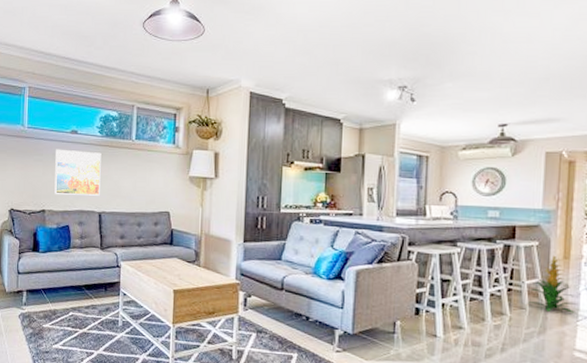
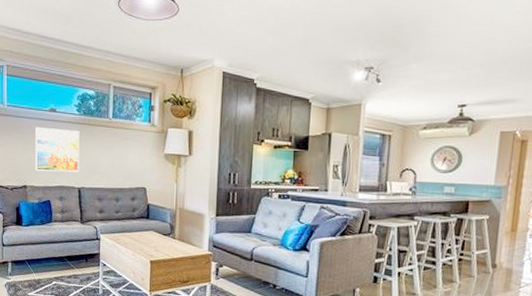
indoor plant: present [527,255,577,313] -> none [475,228,521,281]

